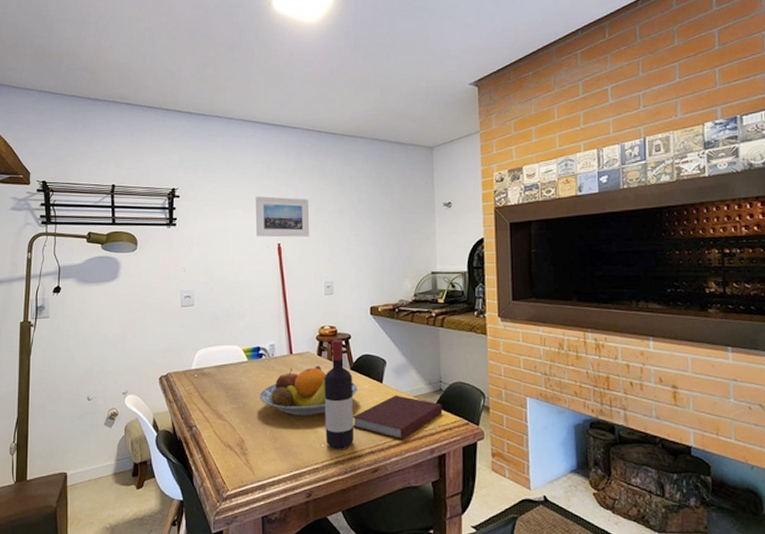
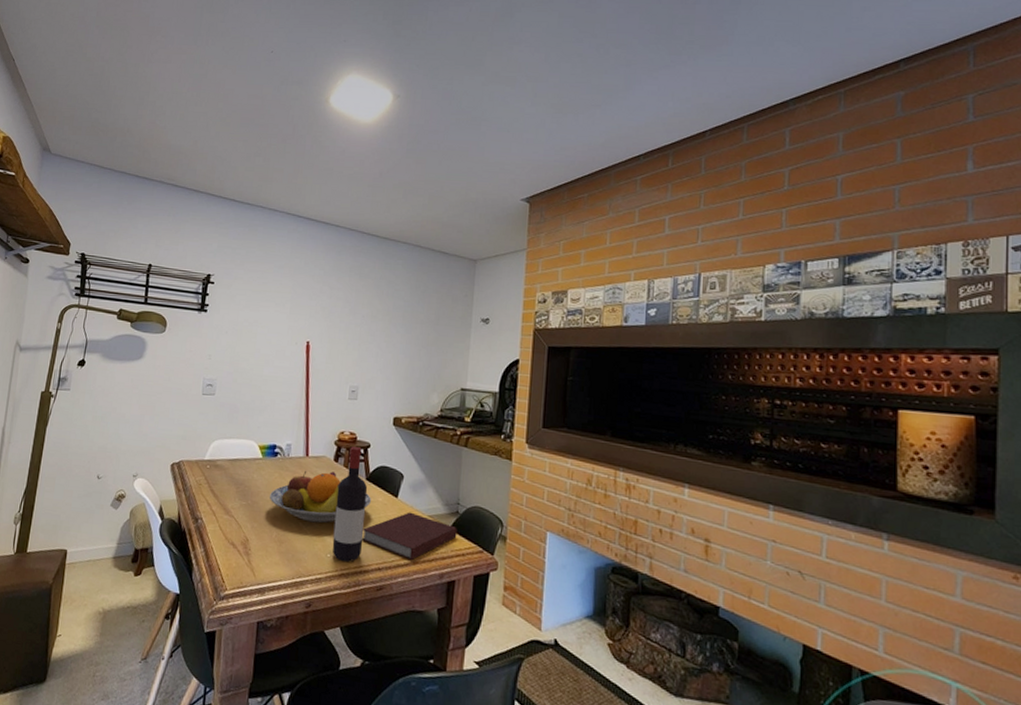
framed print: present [256,196,310,237] -> none [286,292,343,338]

